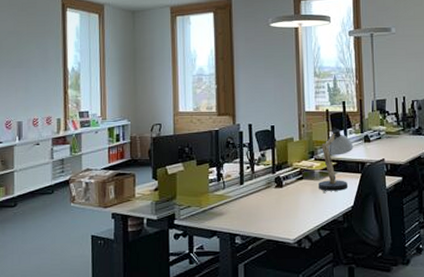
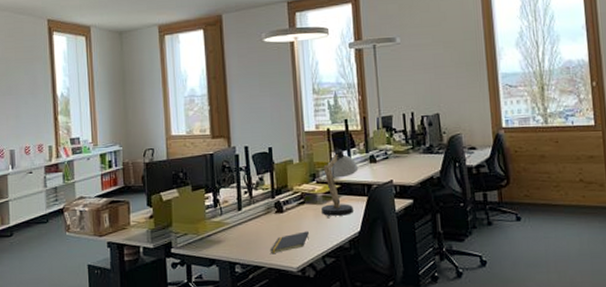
notepad: none [268,205,306,225] -> present [269,231,309,253]

